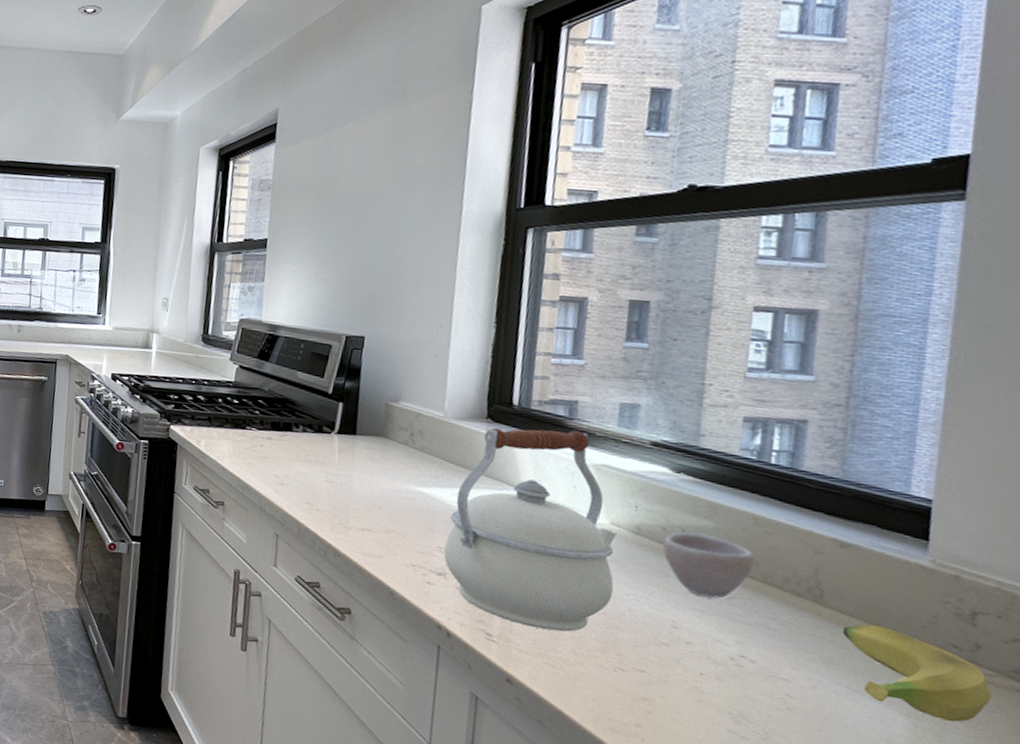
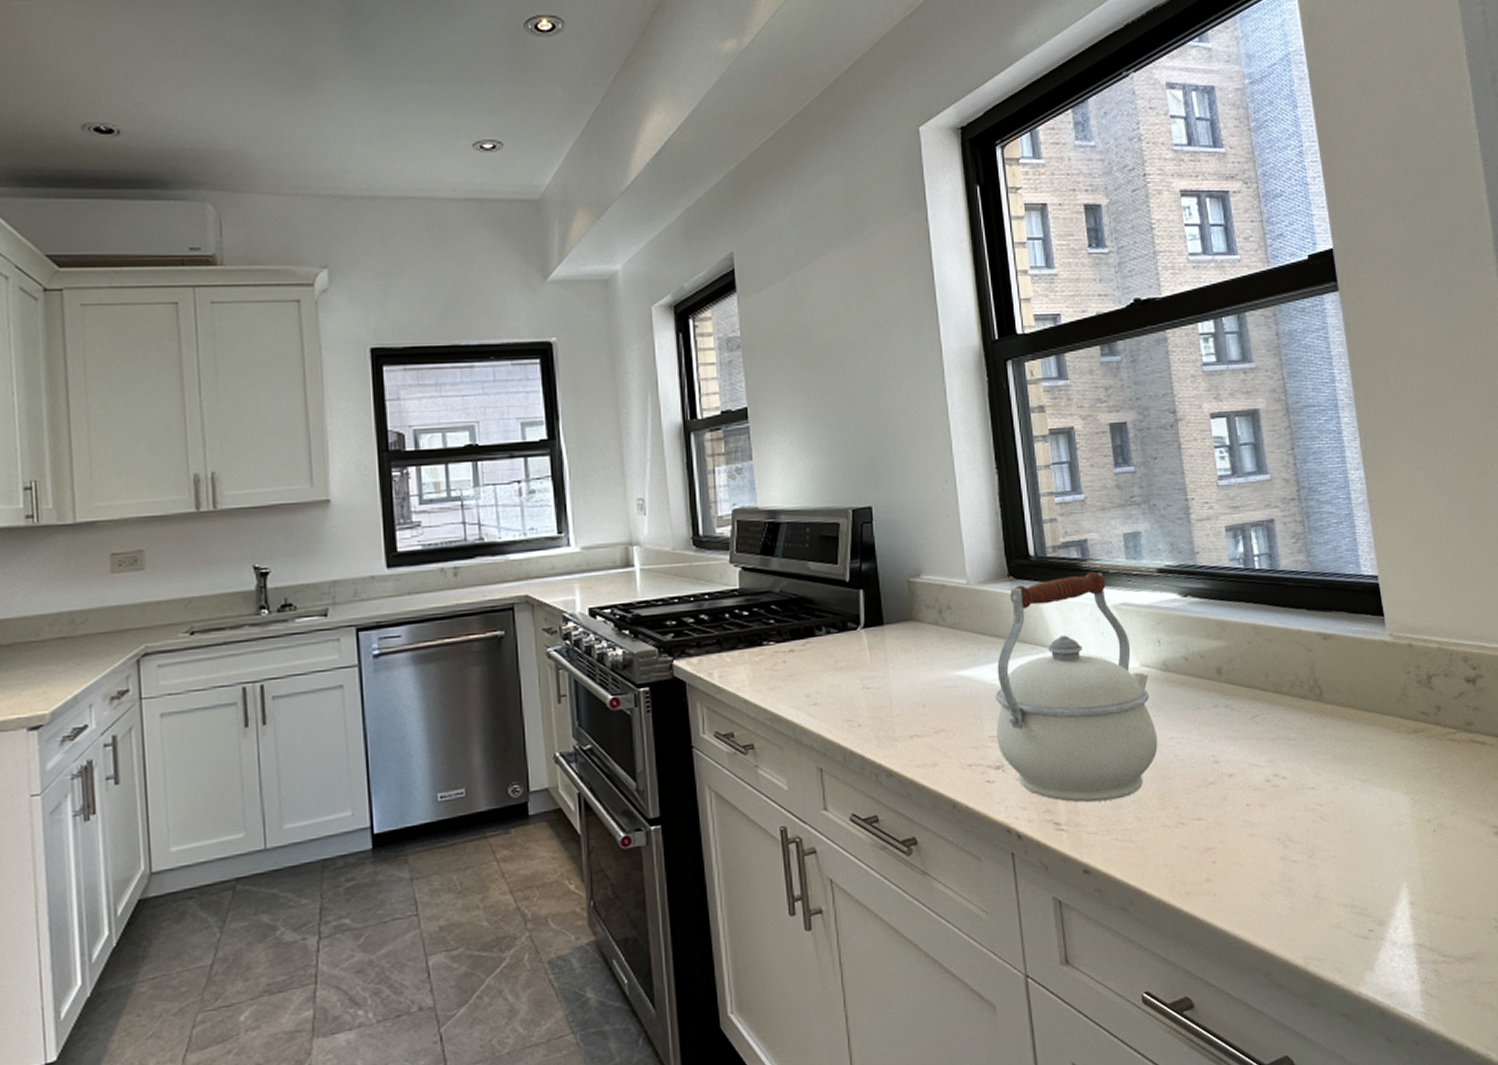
cup: present [662,532,756,599] -> none [1188,655,1264,722]
banana: present [842,624,992,722] -> none [1343,710,1458,789]

